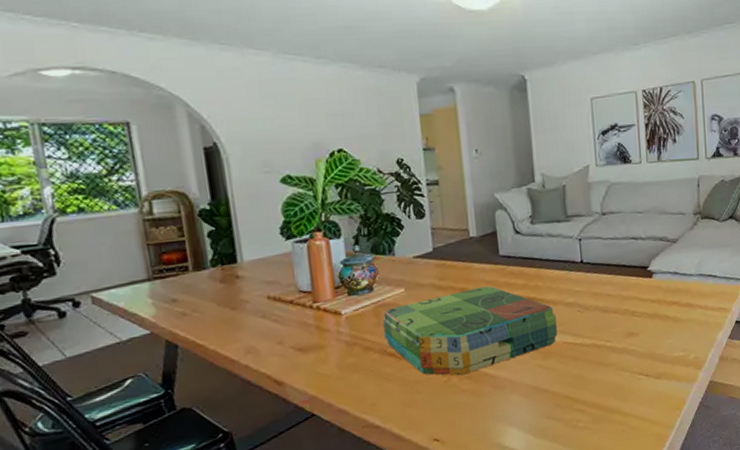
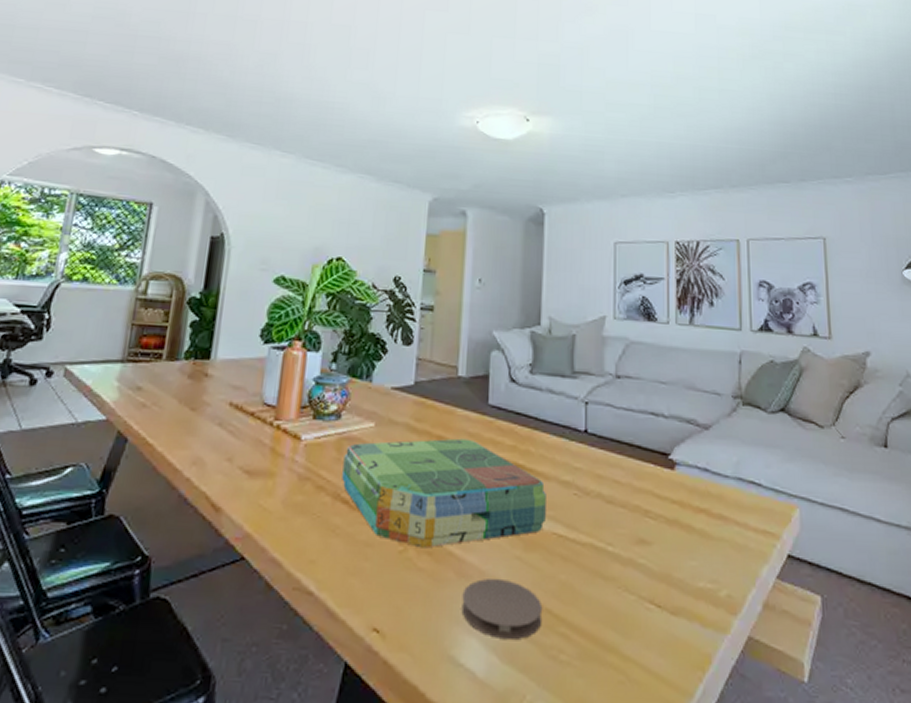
coaster: none [500,382,563,424] -> present [461,579,543,639]

